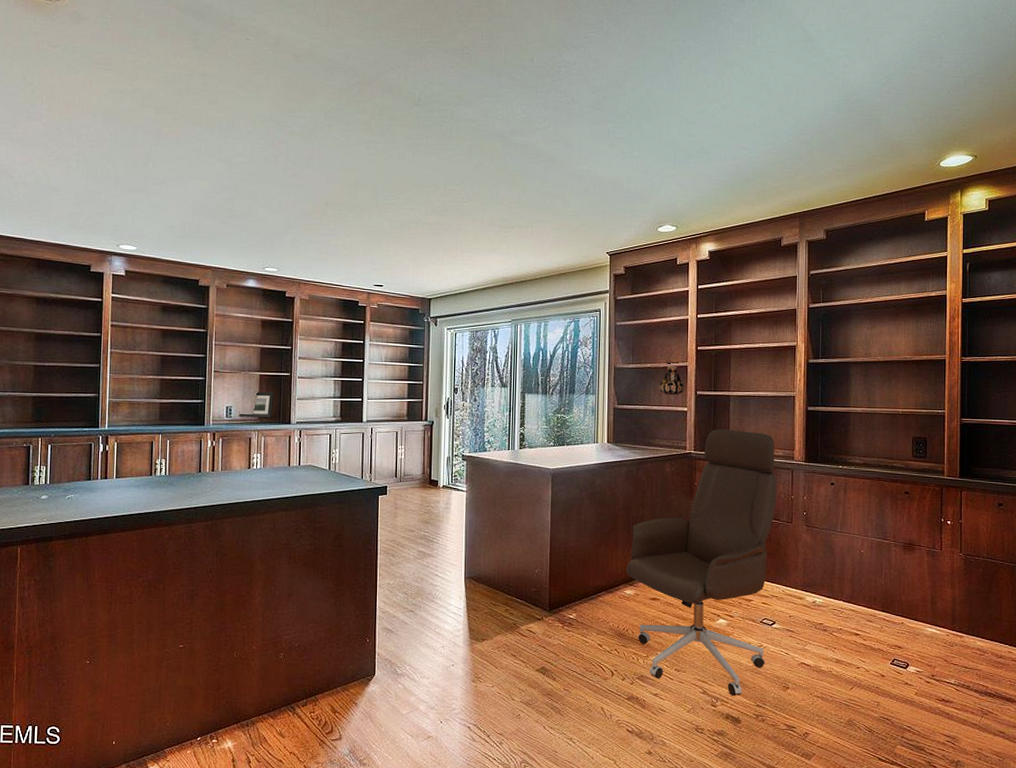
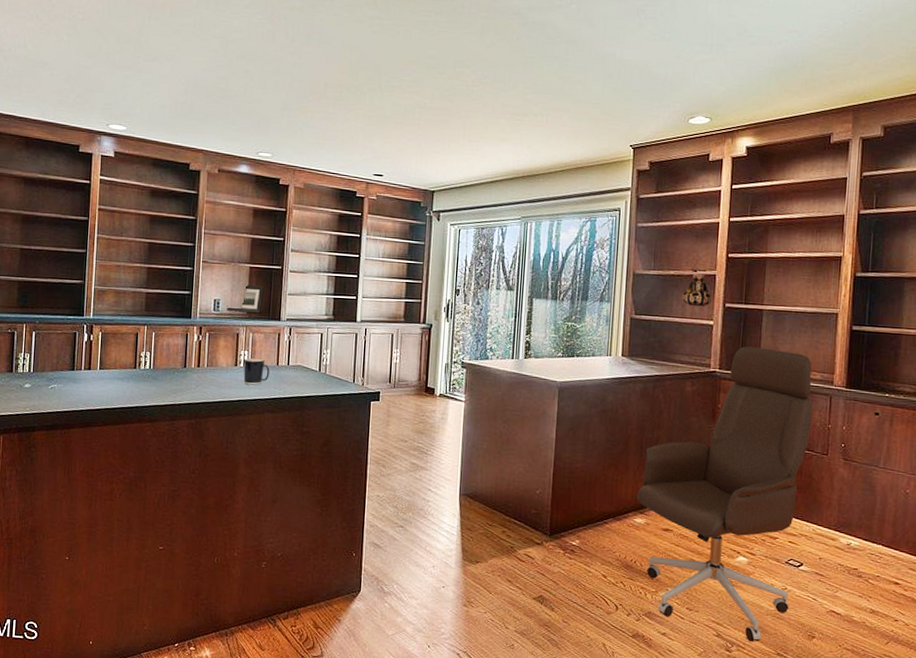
mug: none [256,460,282,486] -> present [243,358,270,385]

